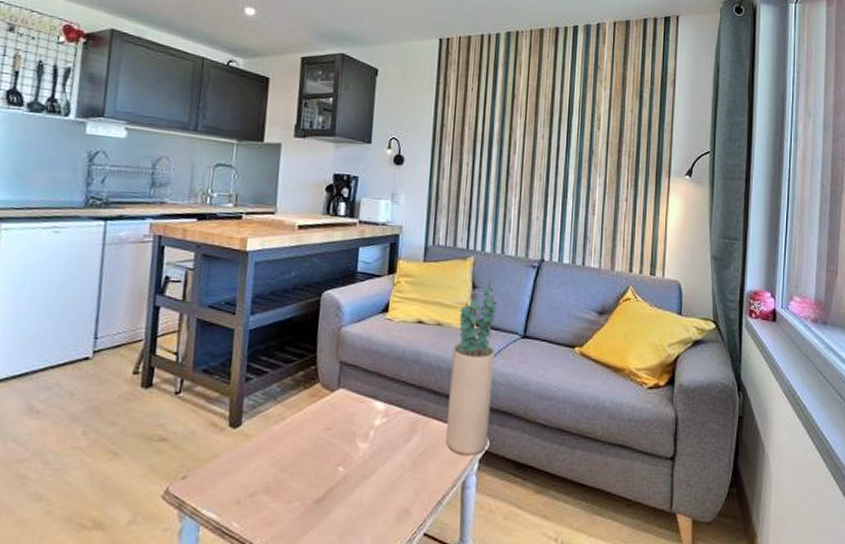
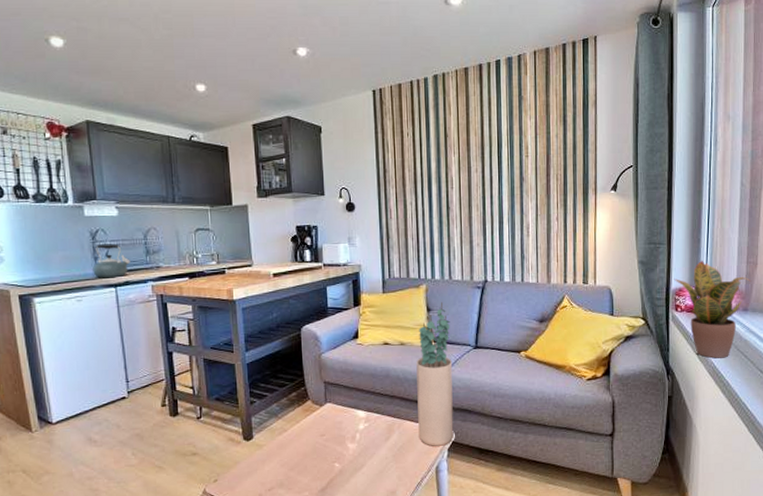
kettle: none [81,168,130,210] -> present [93,244,131,279]
potted plant: none [748,262,831,377] -> present [673,260,751,359]

